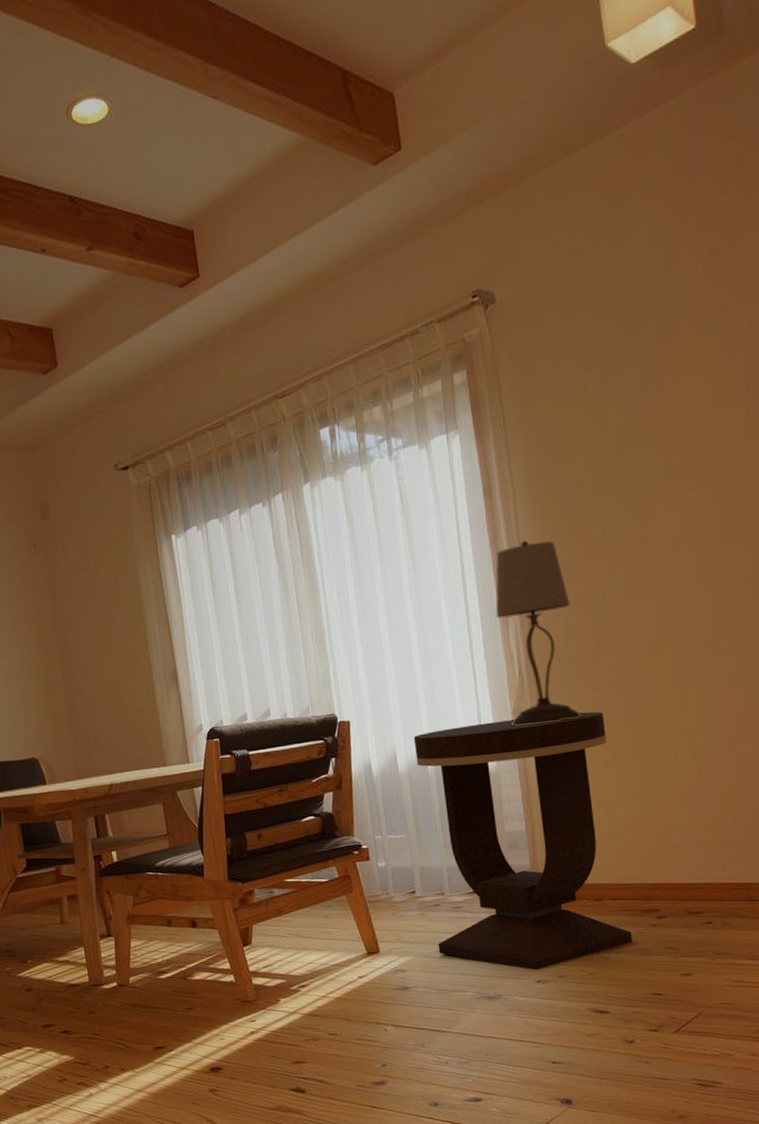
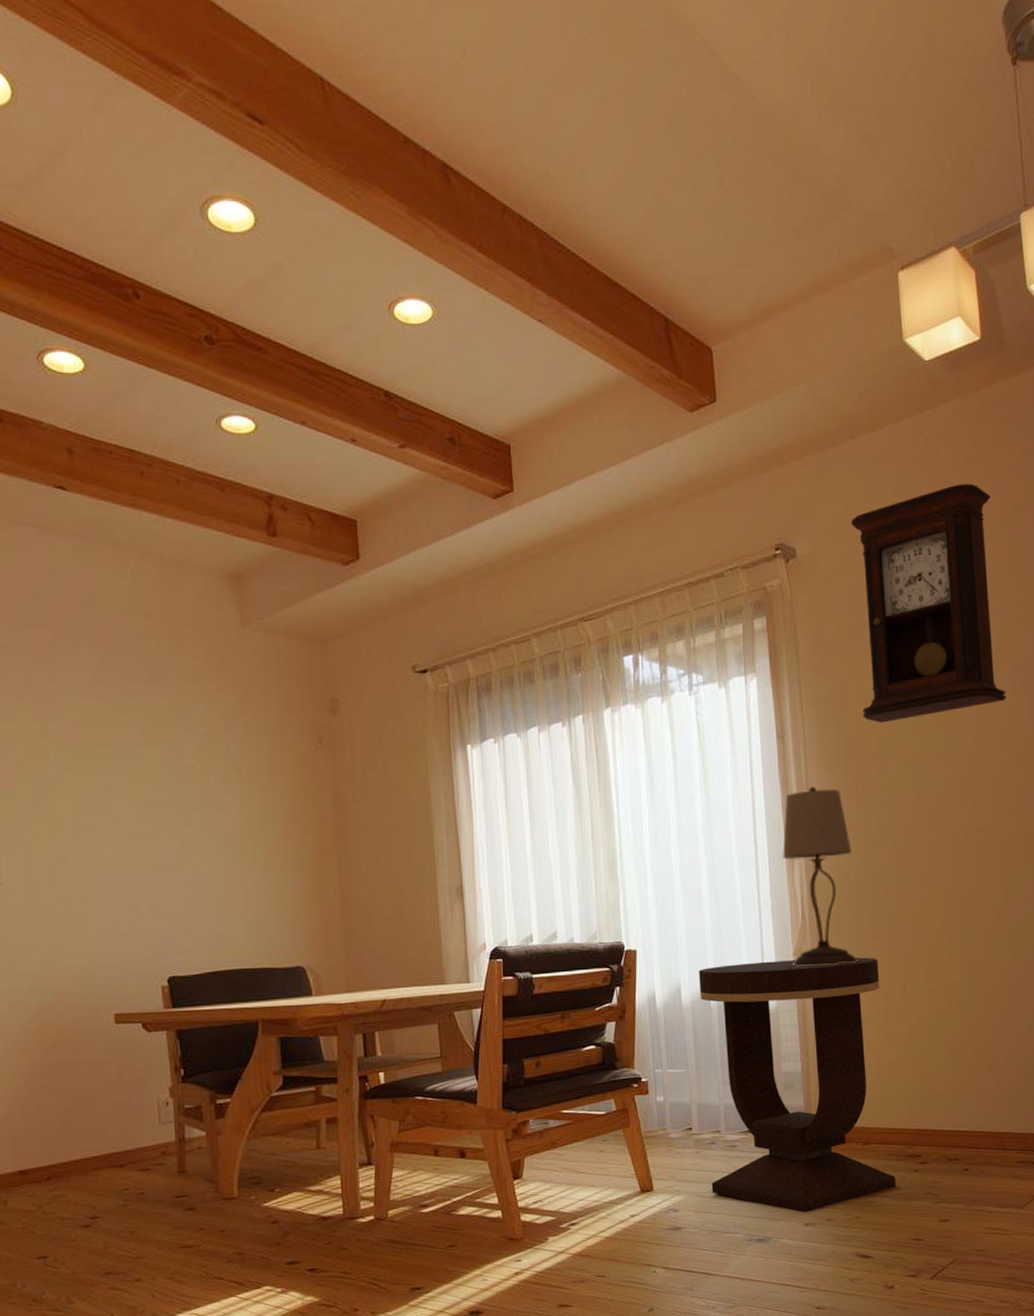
pendulum clock: none [554,192,739,466] -> present [851,483,1006,723]

